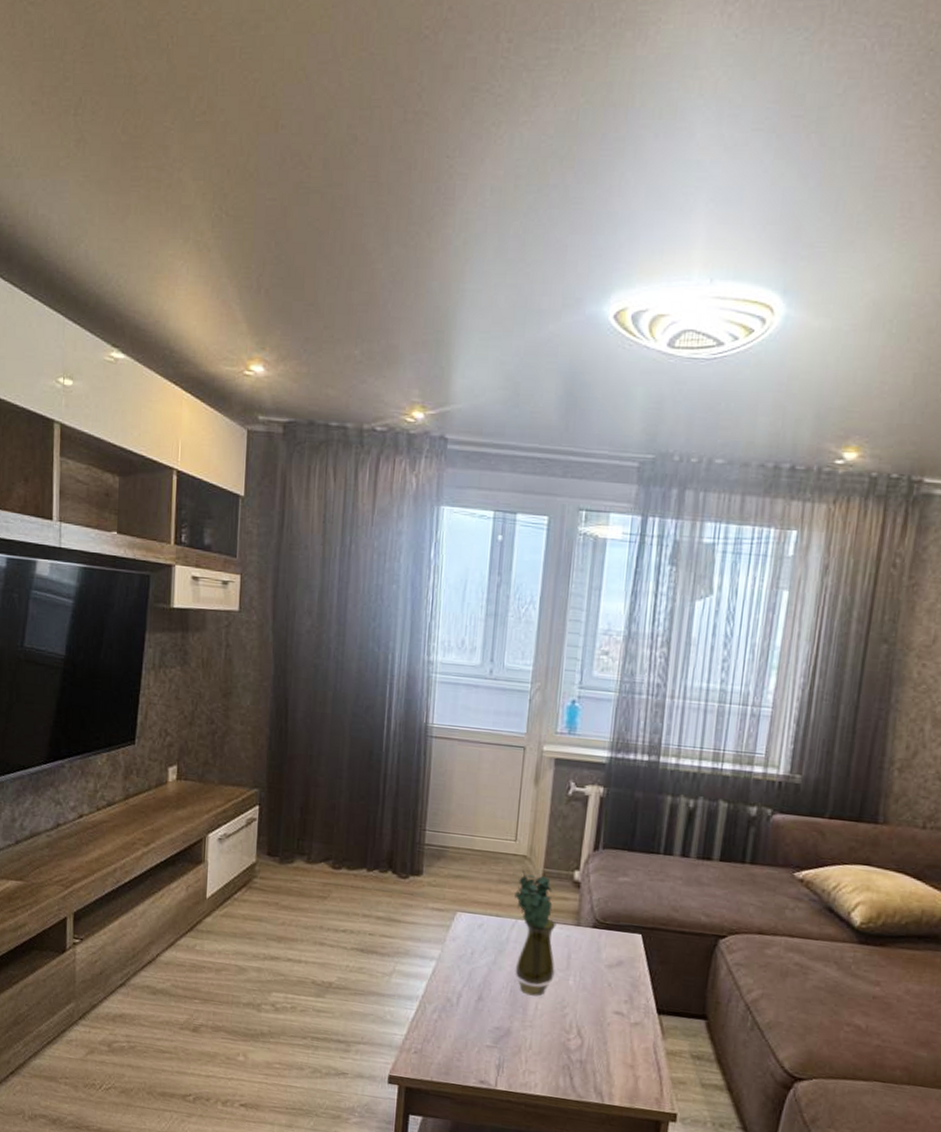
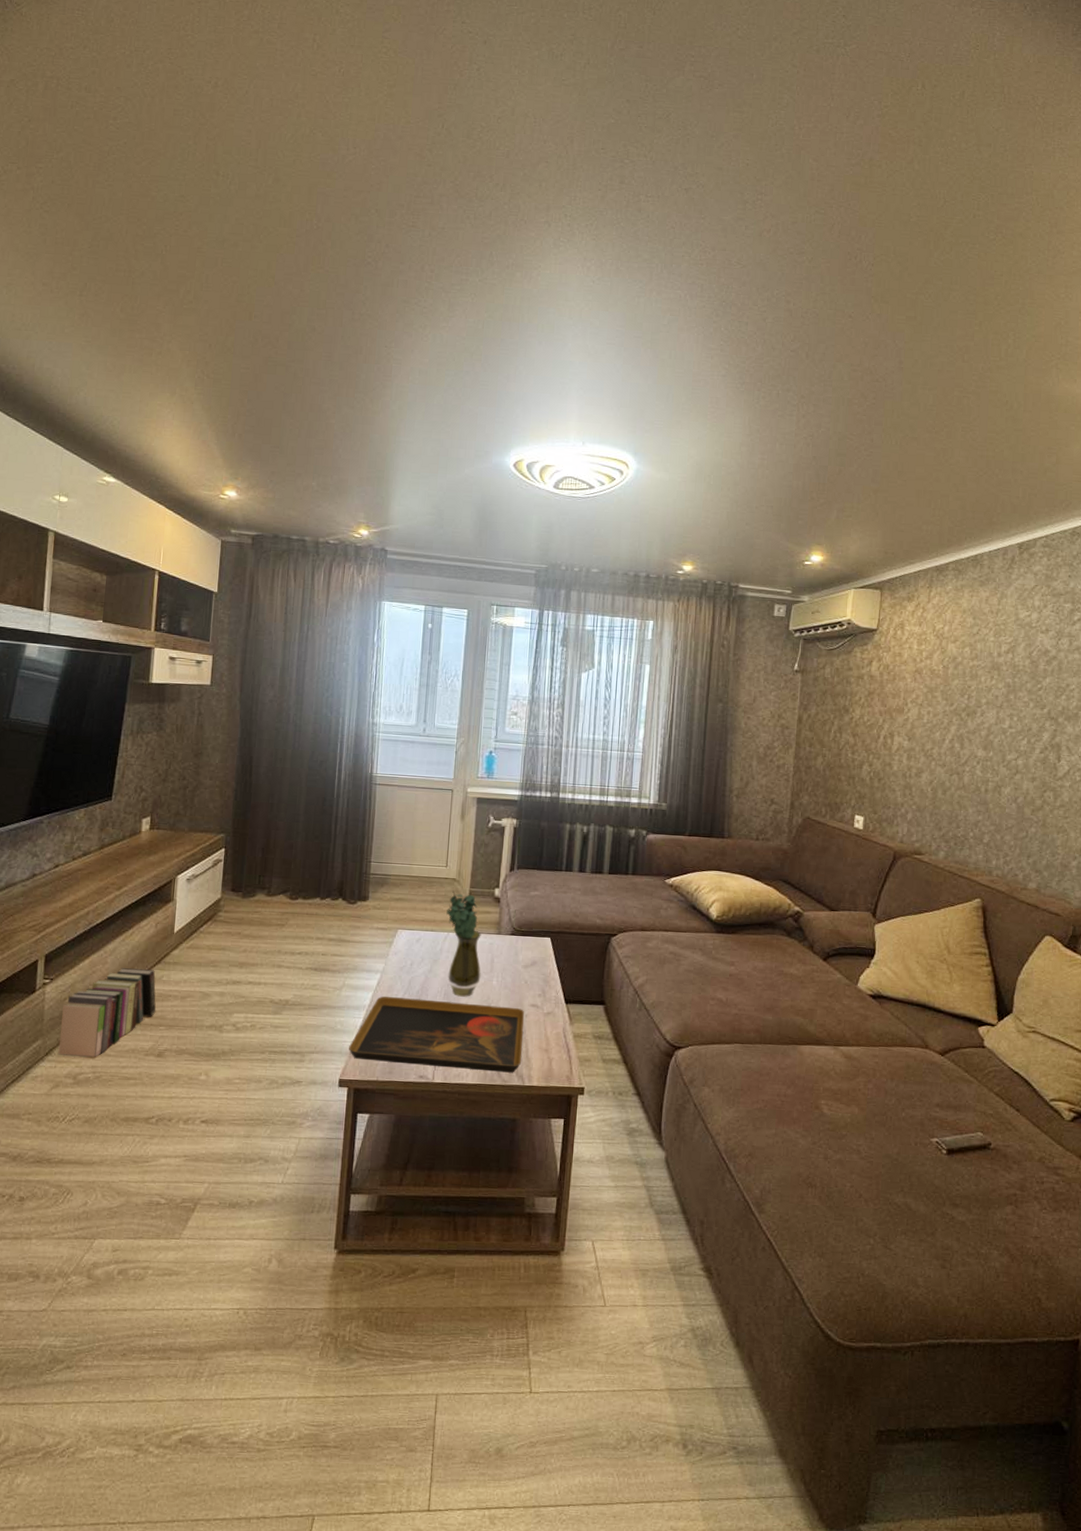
books: none [91,932,190,1026] -> present [58,968,156,1057]
decorative tray: none [399,986,607,1089] -> present [349,996,525,1073]

